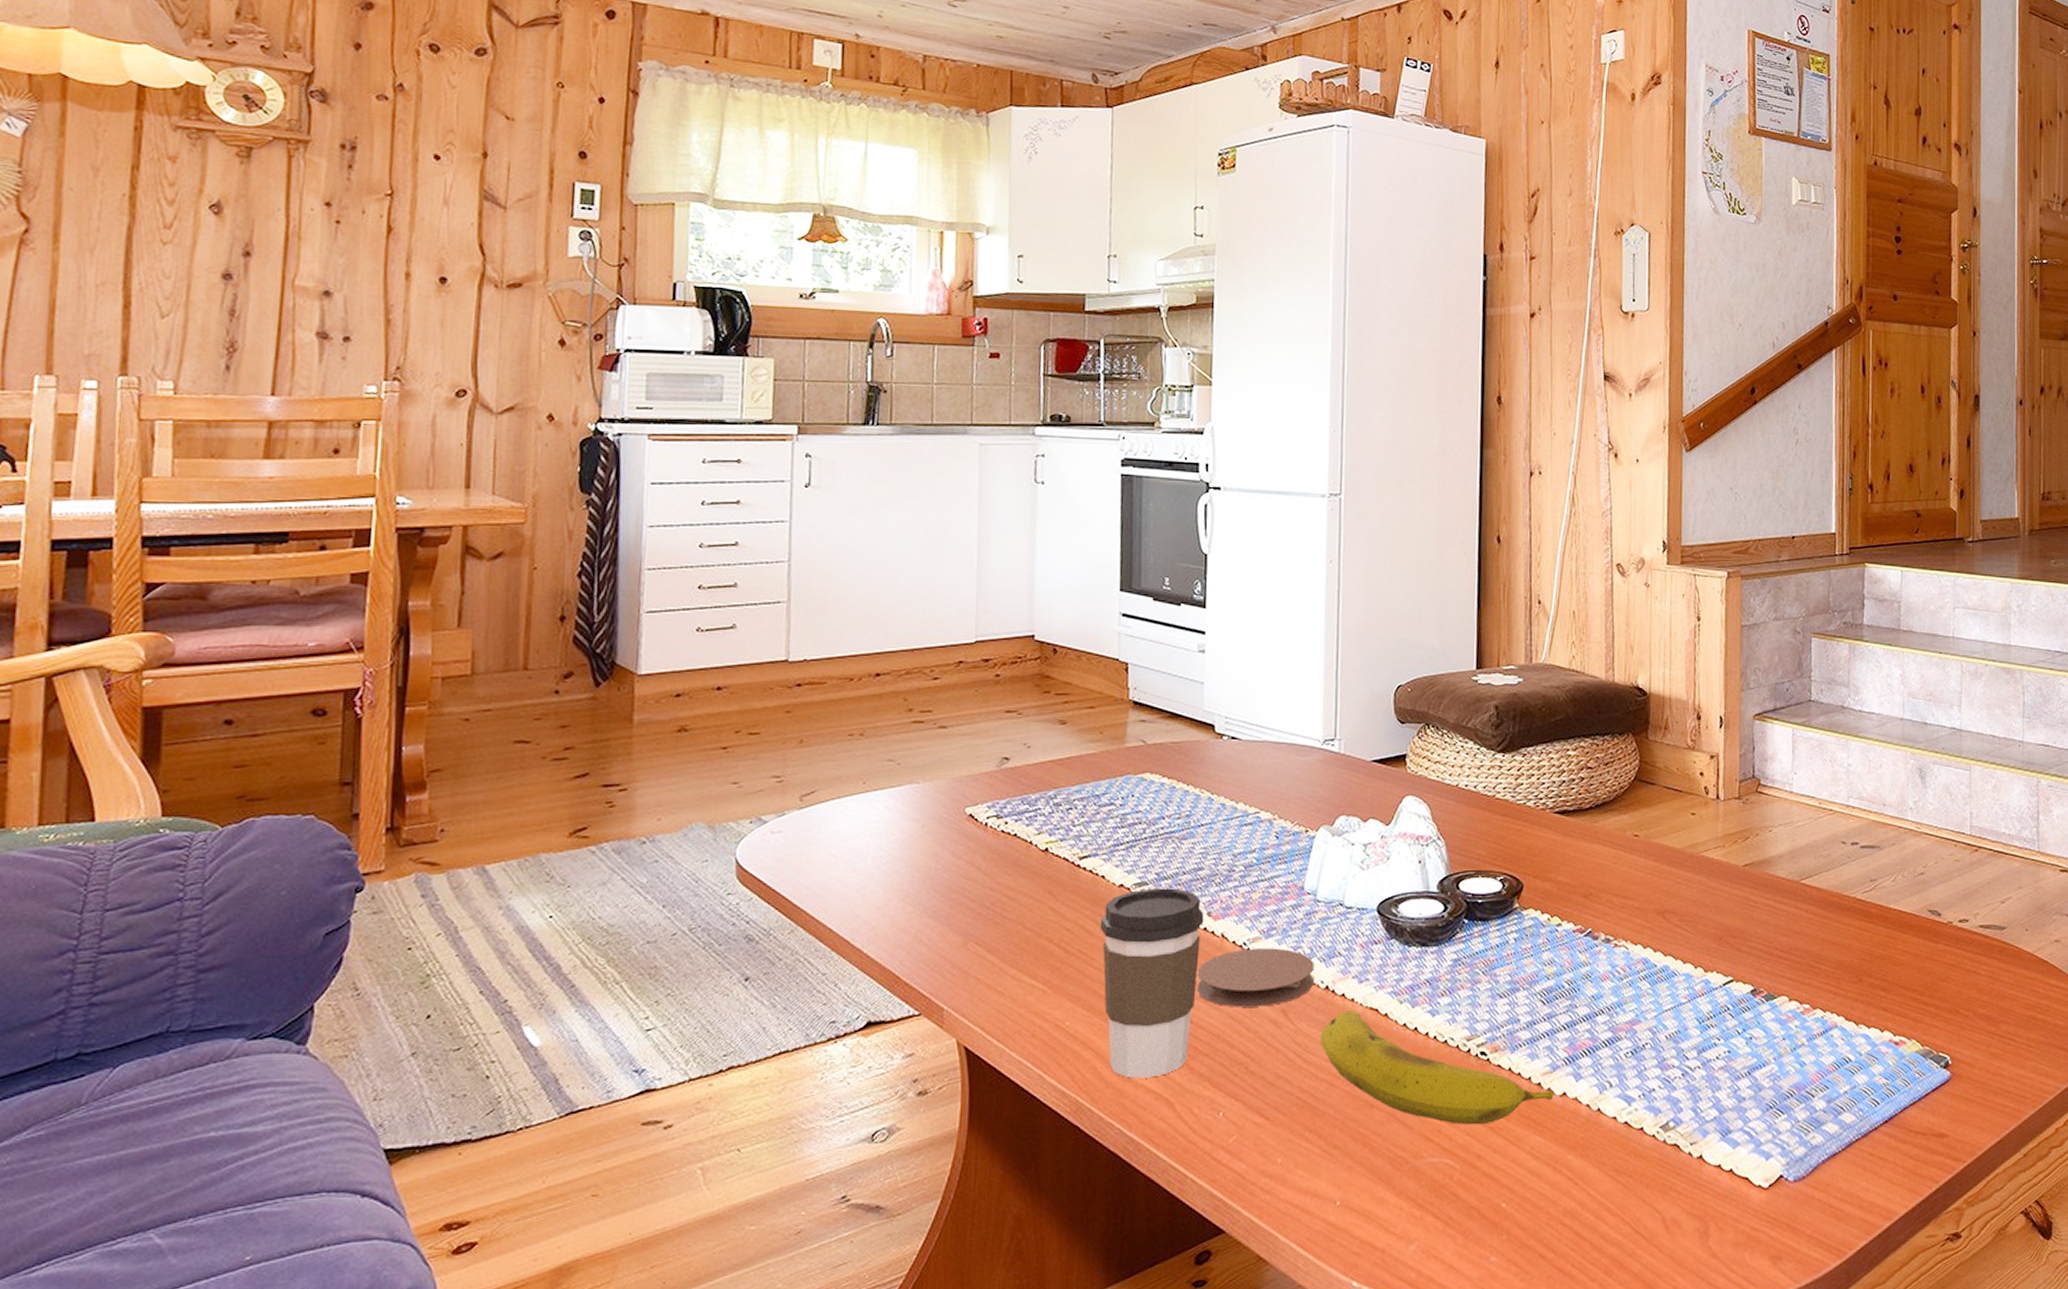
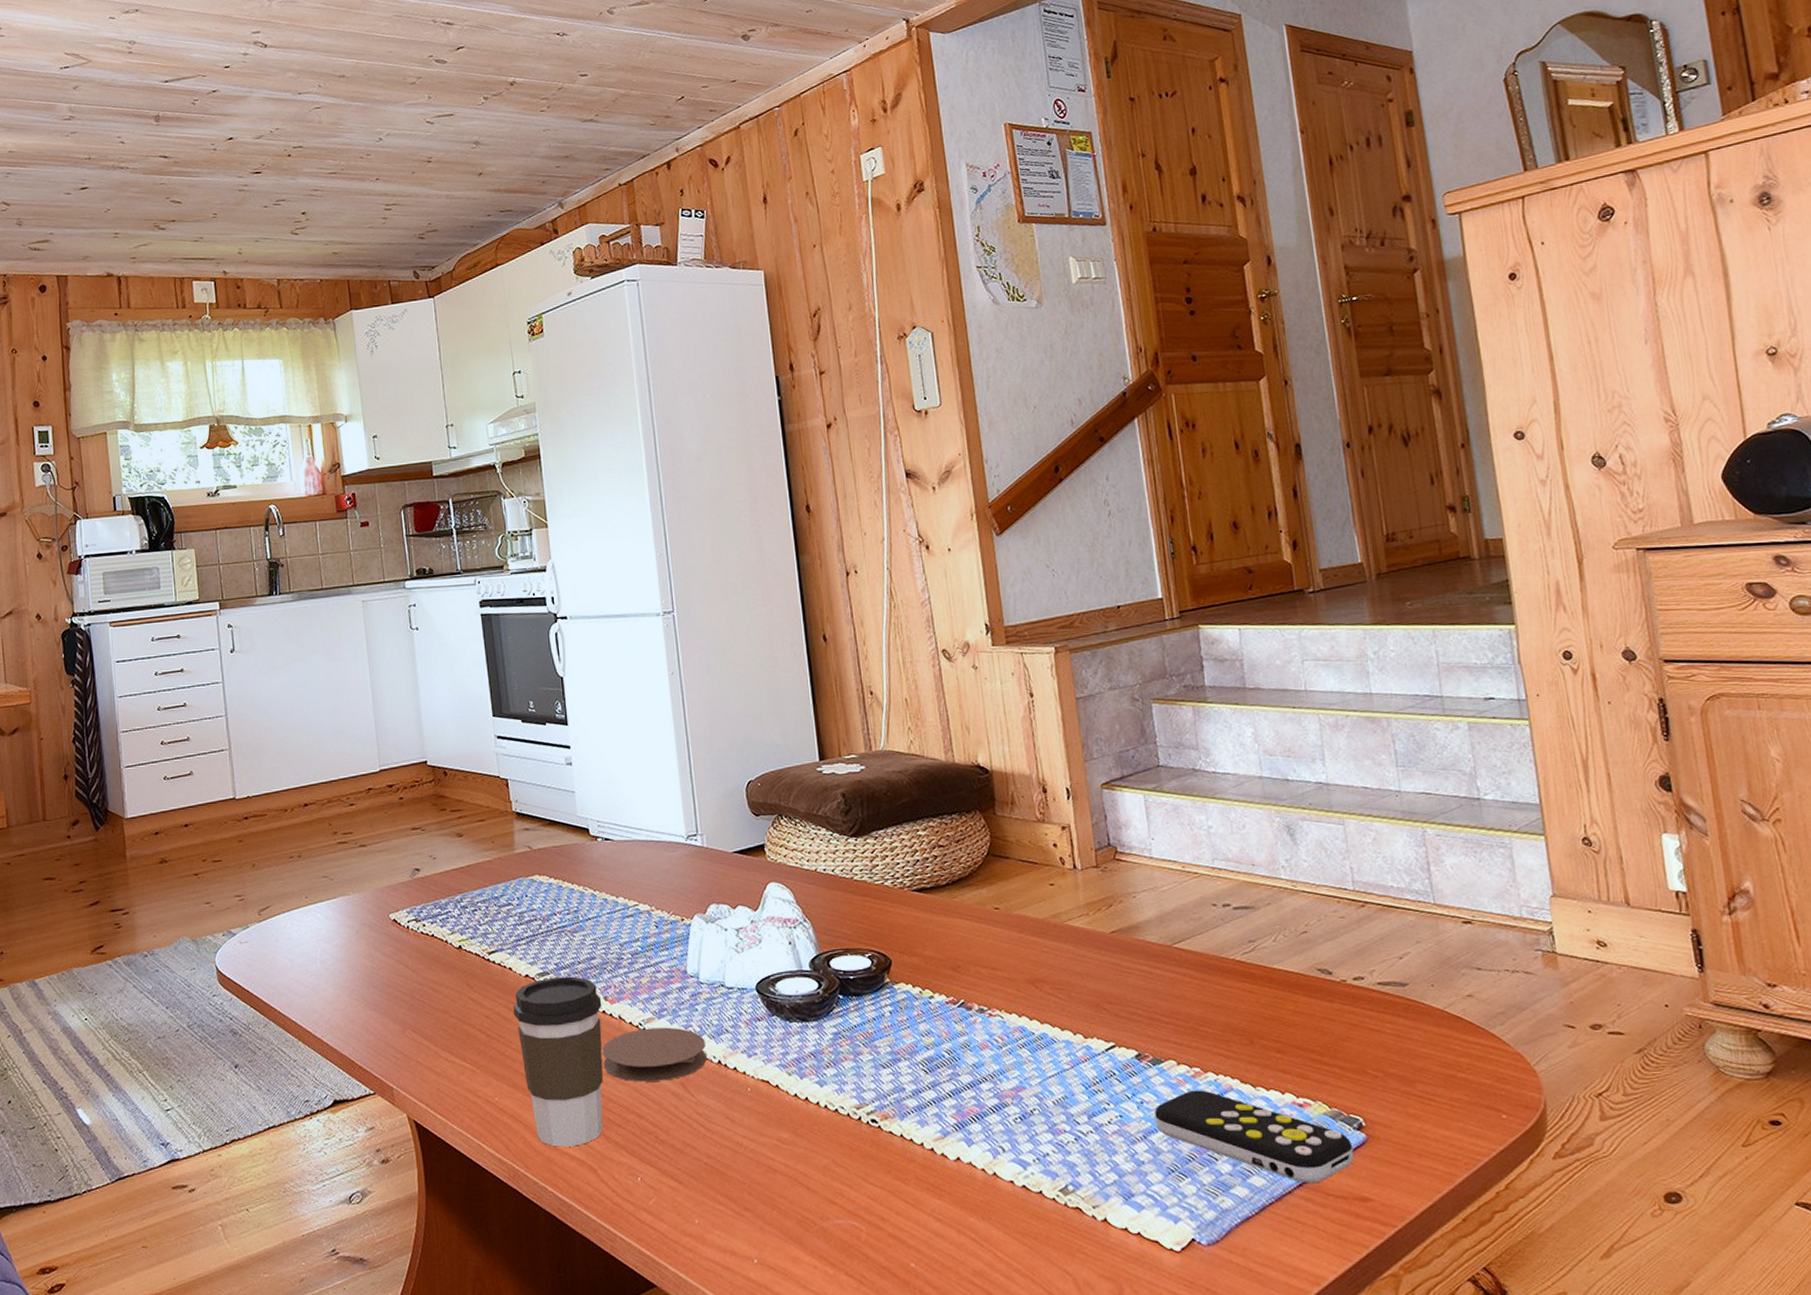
fruit: present [1321,1010,1554,1124] -> none [719,1082,948,1188]
remote control: none [1761,1026,1938,1120] -> present [1155,1090,1355,1184]

